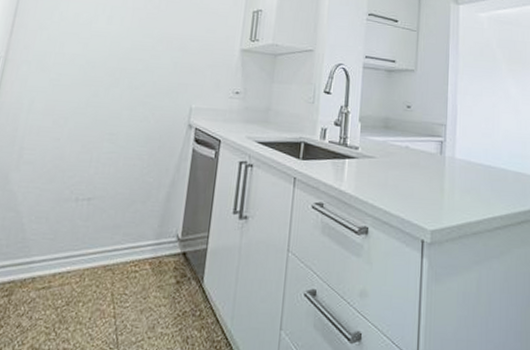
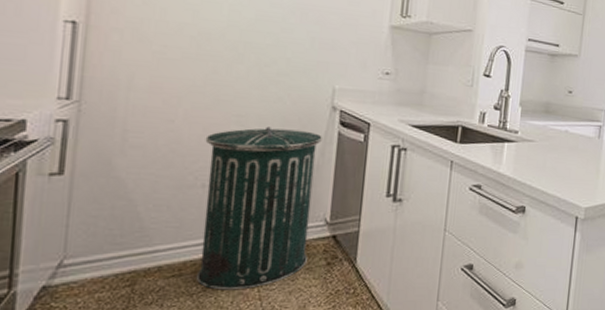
trash can: none [62,144,179,306] -> present [195,126,322,290]

